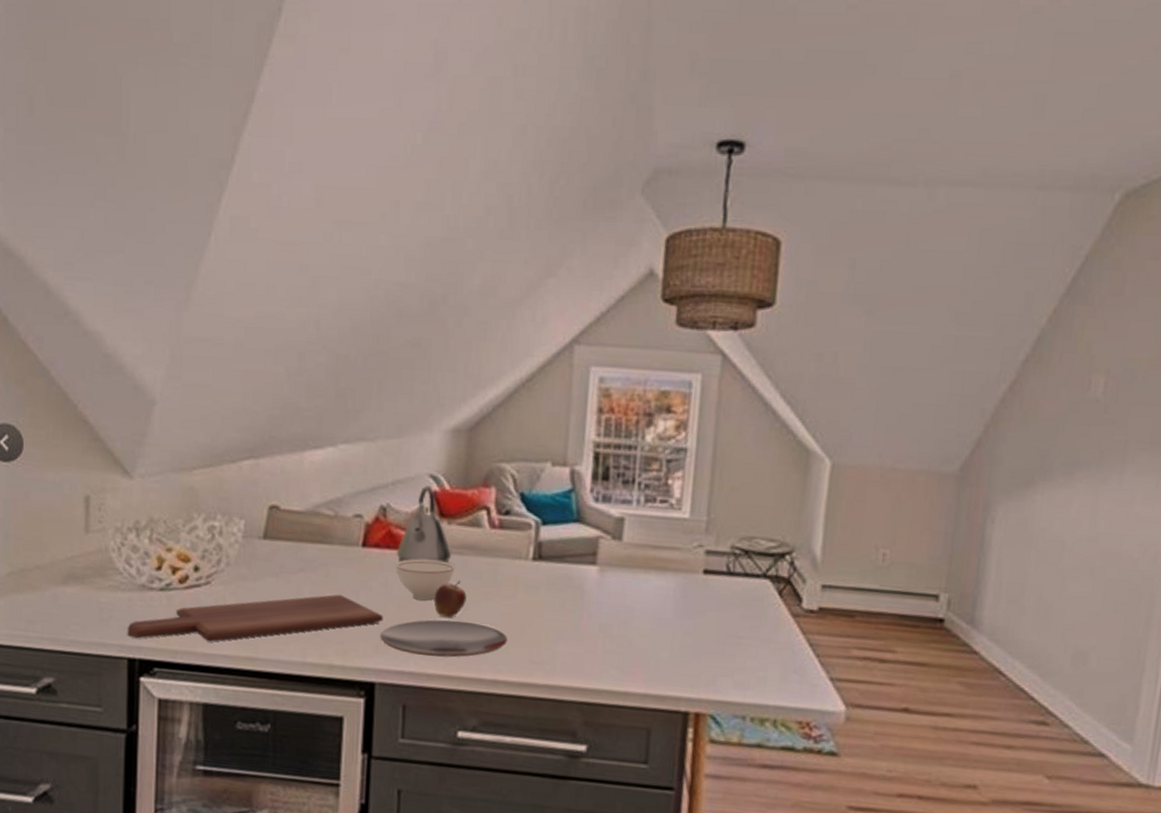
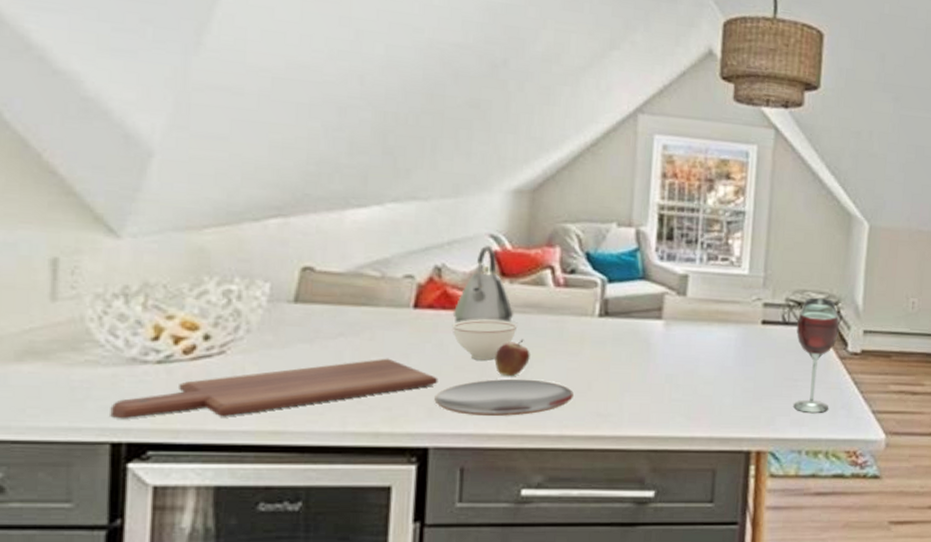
wineglass: none [738,545,793,676] -> present [793,298,840,413]

